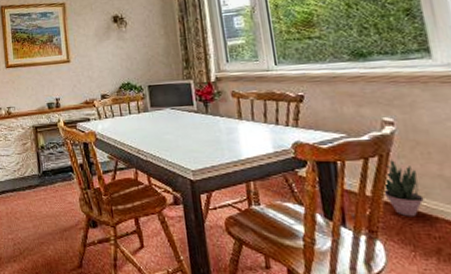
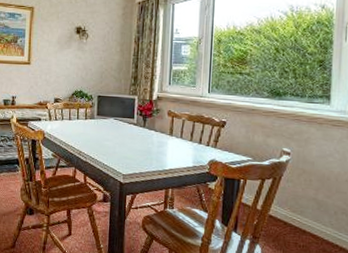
potted plant: present [382,158,424,217] -> none [270,182,299,229]

